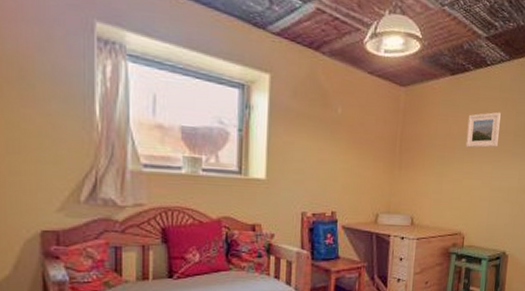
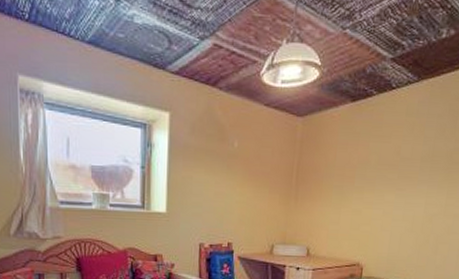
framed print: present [465,112,501,148] -> none [366,137,406,177]

